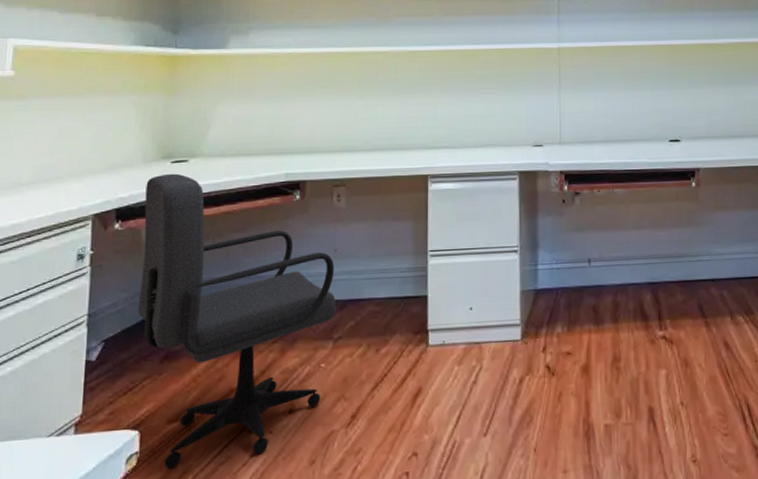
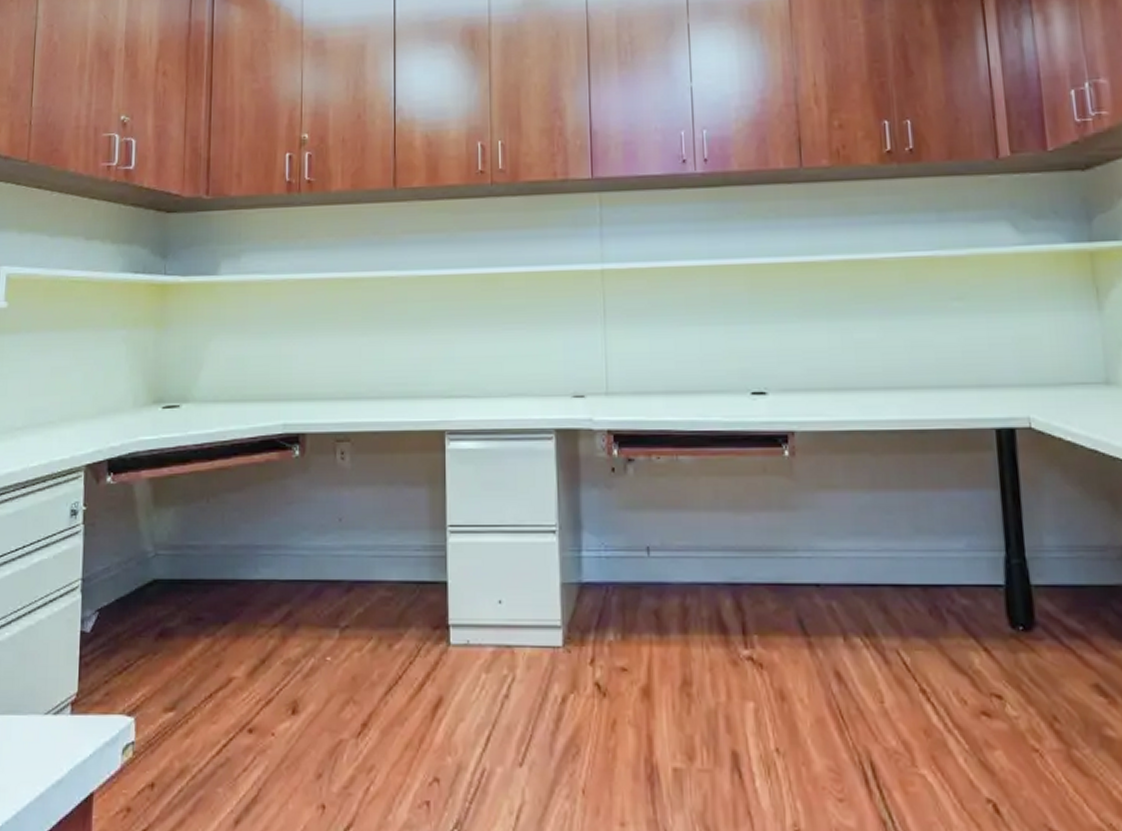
office chair: present [137,173,336,469] -> none [131,420,341,765]

